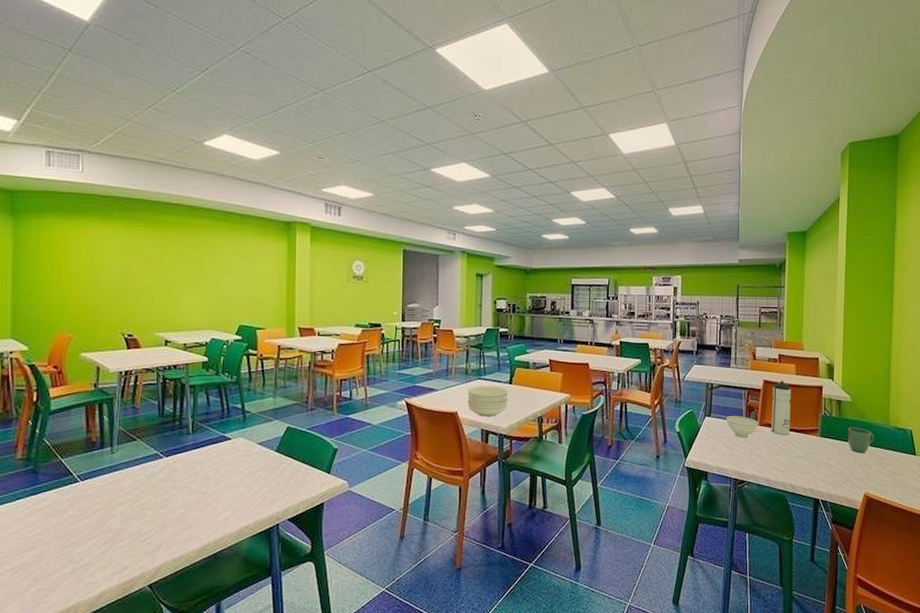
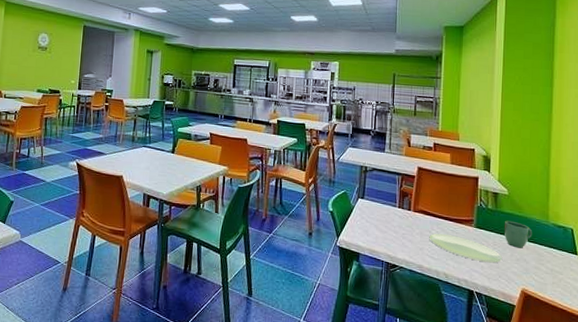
bowl: present [467,386,508,417] -> none [132,153,170,183]
bowl: present [726,416,759,439] -> none [379,199,412,223]
water bottle: present [771,381,791,435] -> none [424,169,446,223]
plate: none [776,445,846,471] -> present [429,233,503,263]

